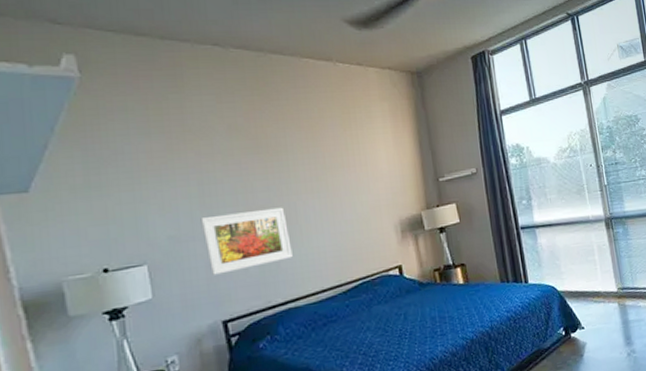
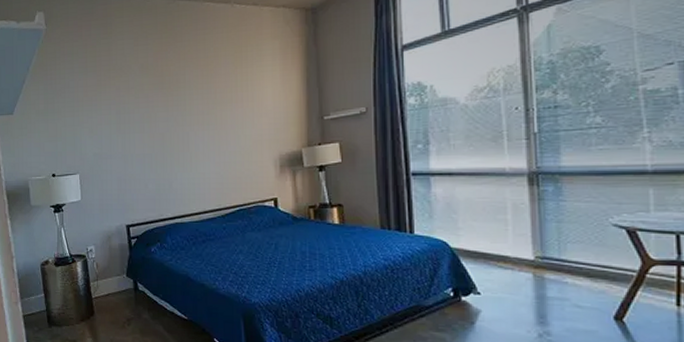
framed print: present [200,207,293,275] -> none [116,136,182,188]

